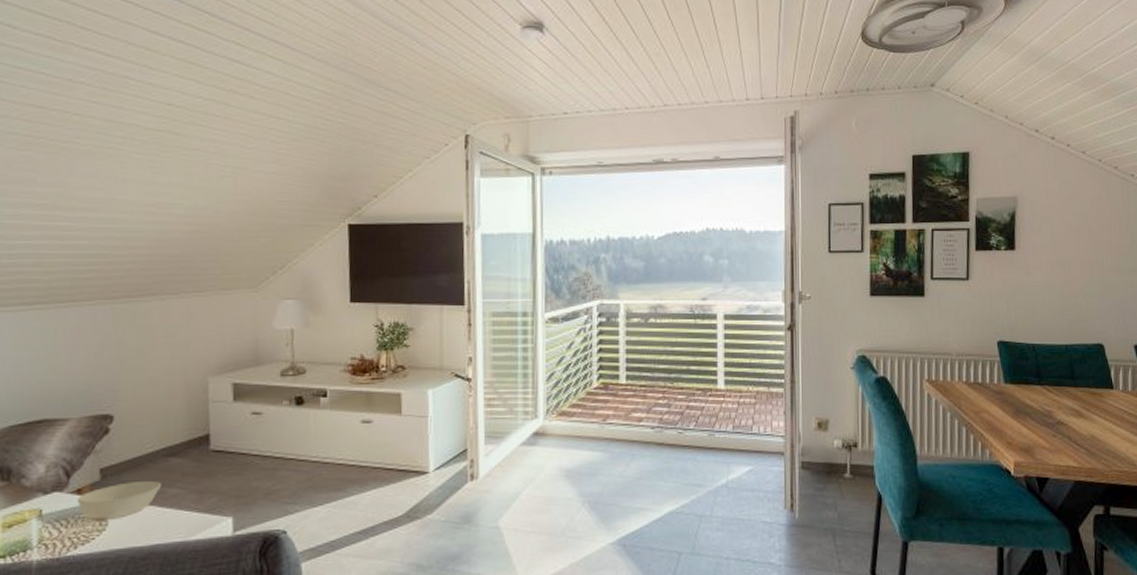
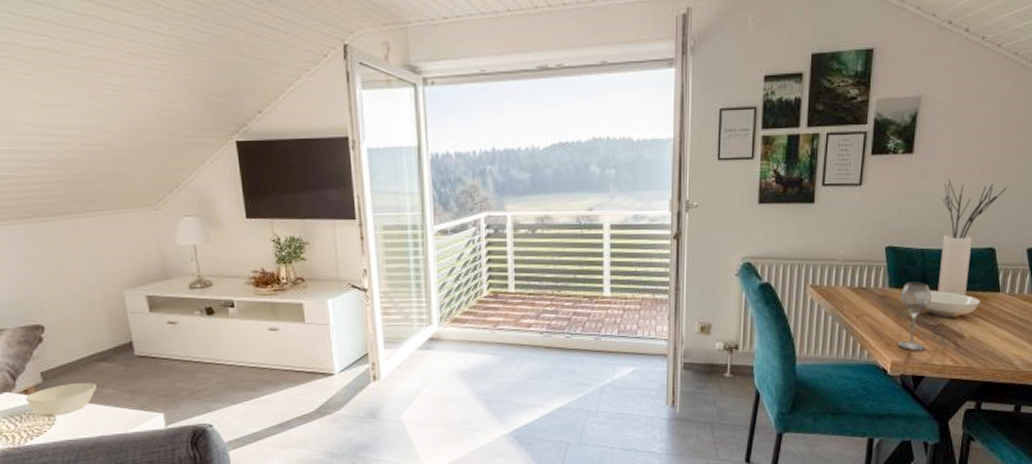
wineglass: none [1016,377,1048,451] -> present [898,282,932,351]
bowl: none [1042,387,1096,415] -> present [925,290,980,317]
vase: none [1047,275,1107,393] -> present [938,179,1007,297]

